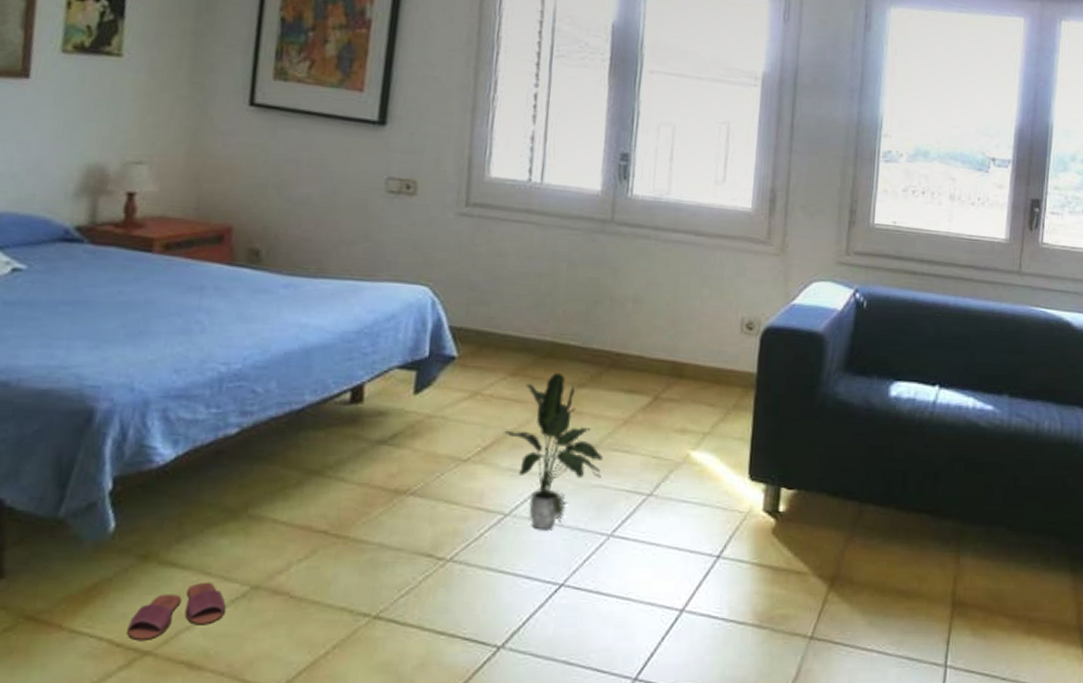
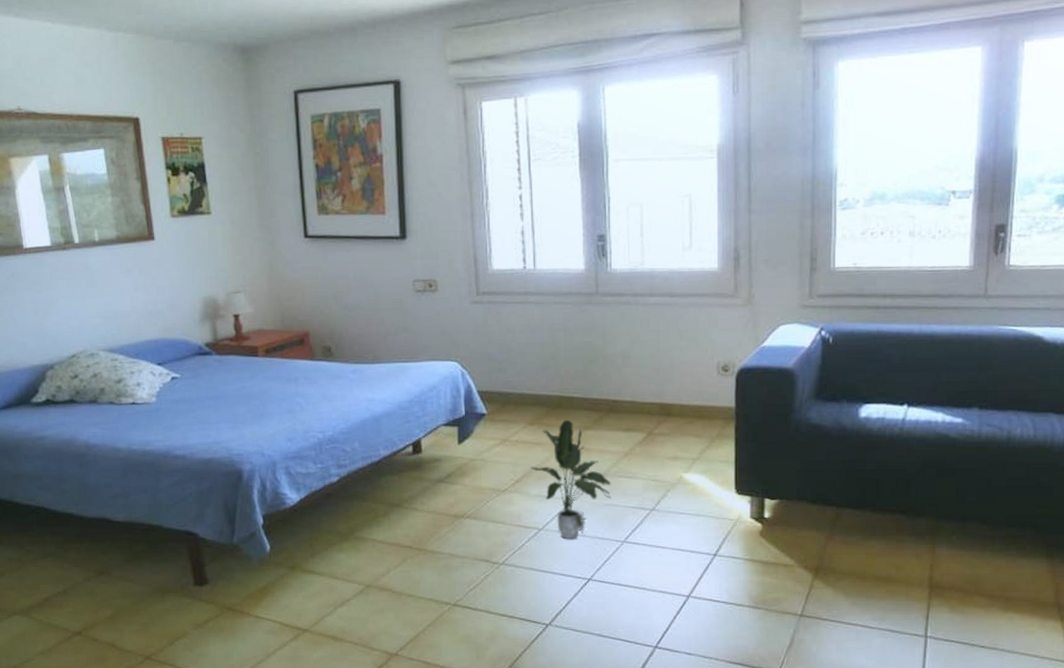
slippers: present [127,581,226,640] -> none [291,583,351,622]

